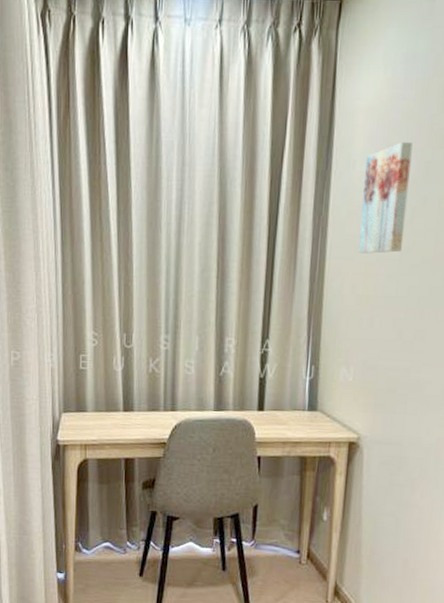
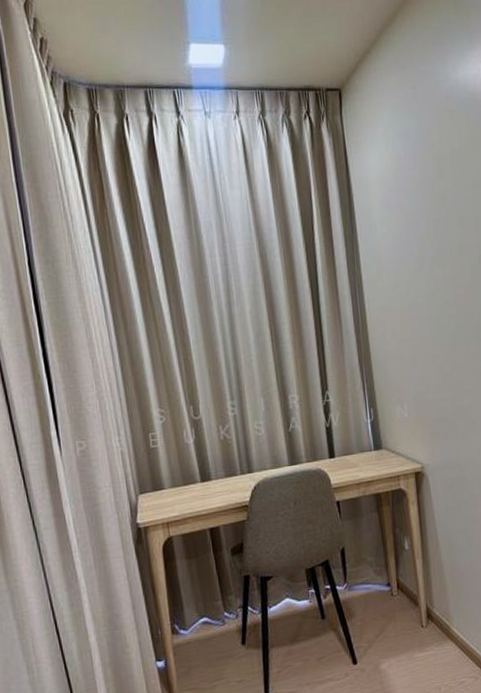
wall art: present [358,141,413,254] -> none [385,204,429,303]

